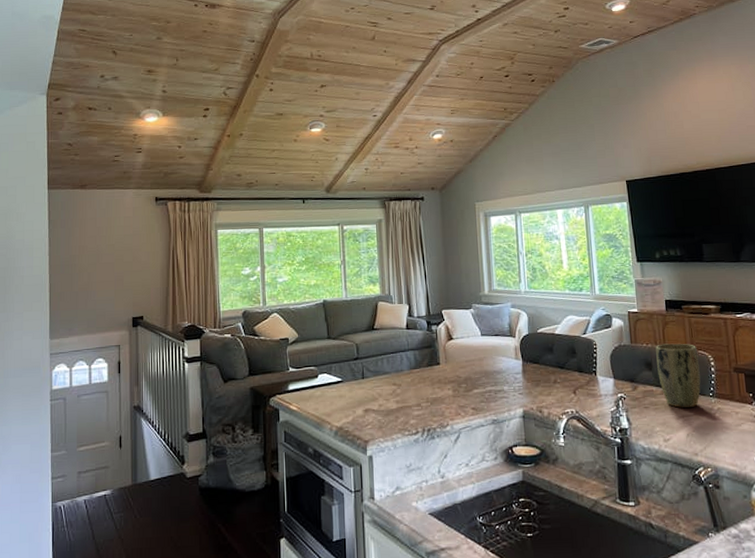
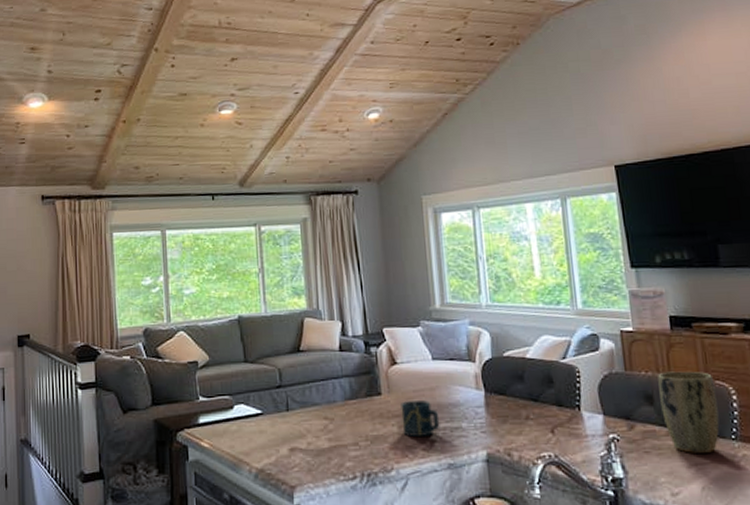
cup: none [455,368,487,398] -> present [401,399,440,437]

